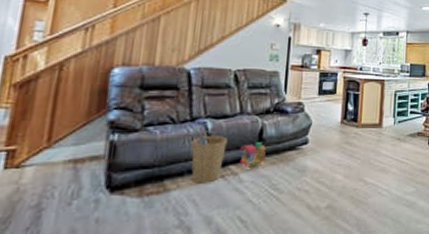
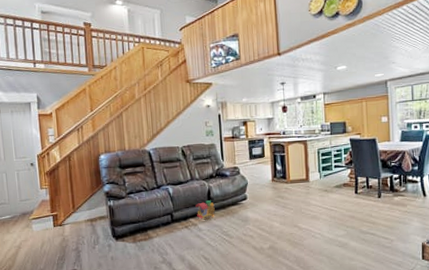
basket: present [191,130,228,184] -> none [161,194,186,233]

